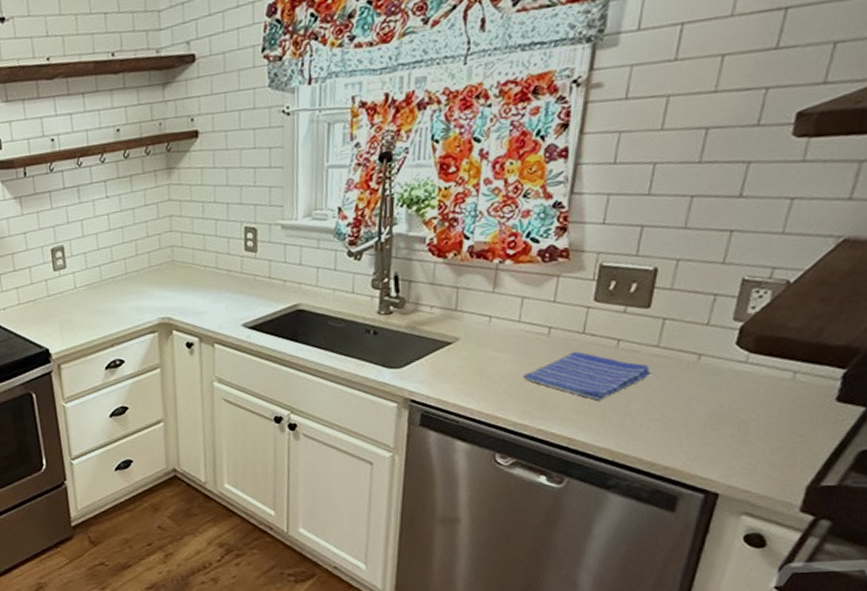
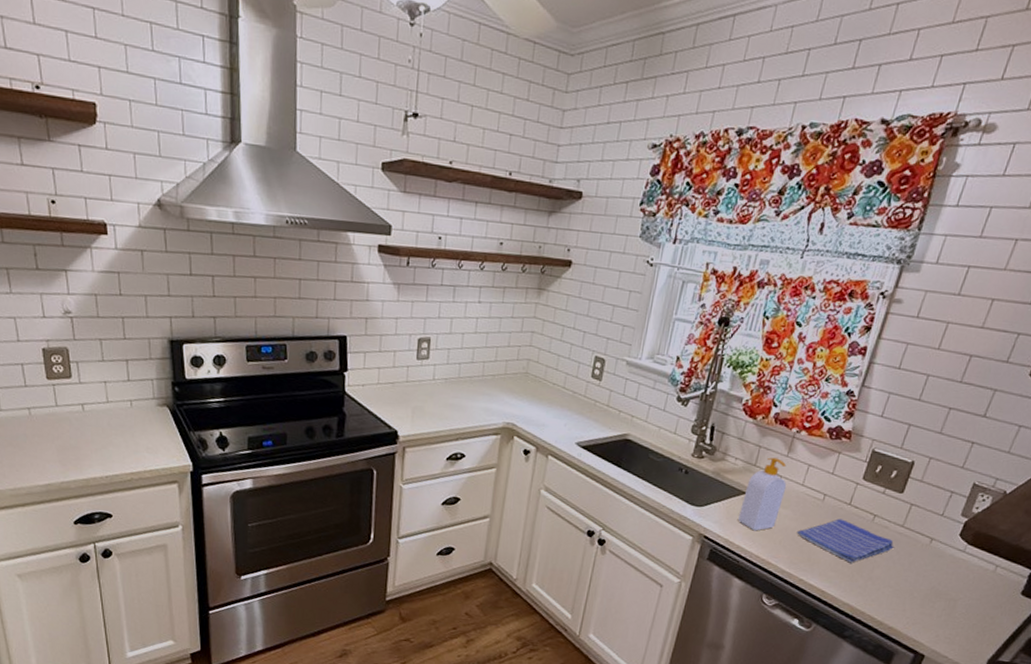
soap bottle: none [448,296,500,384] -> present [738,457,787,531]

